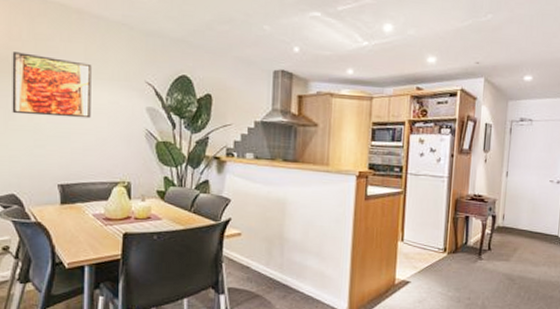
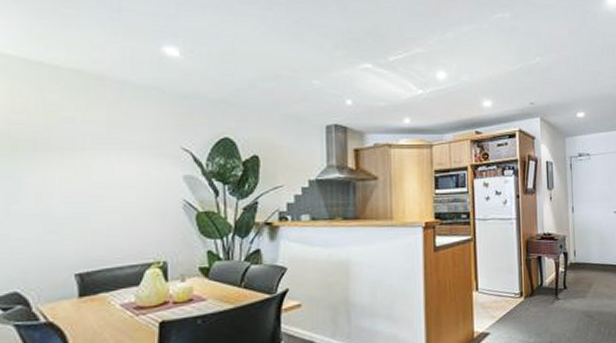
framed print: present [12,52,92,119] -> none [14,126,116,197]

